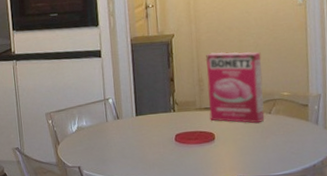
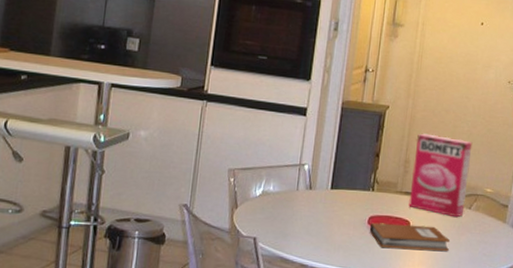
notebook: none [177,134,256,159] -> present [369,222,450,251]

